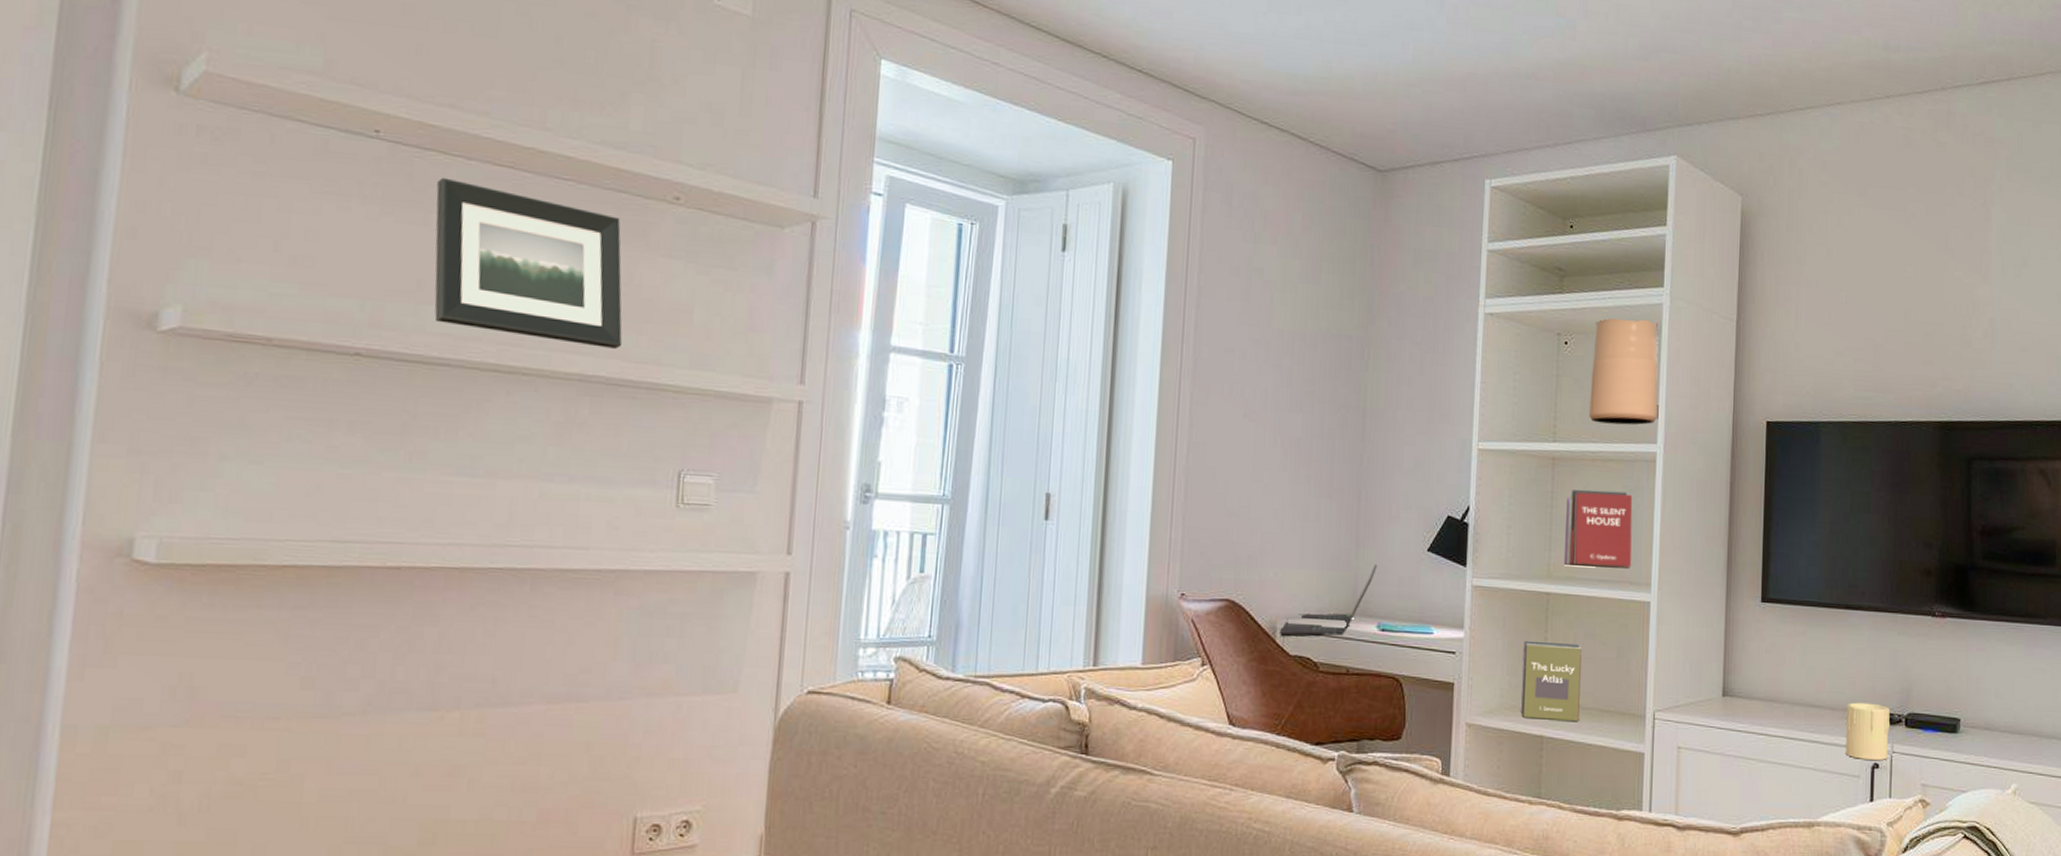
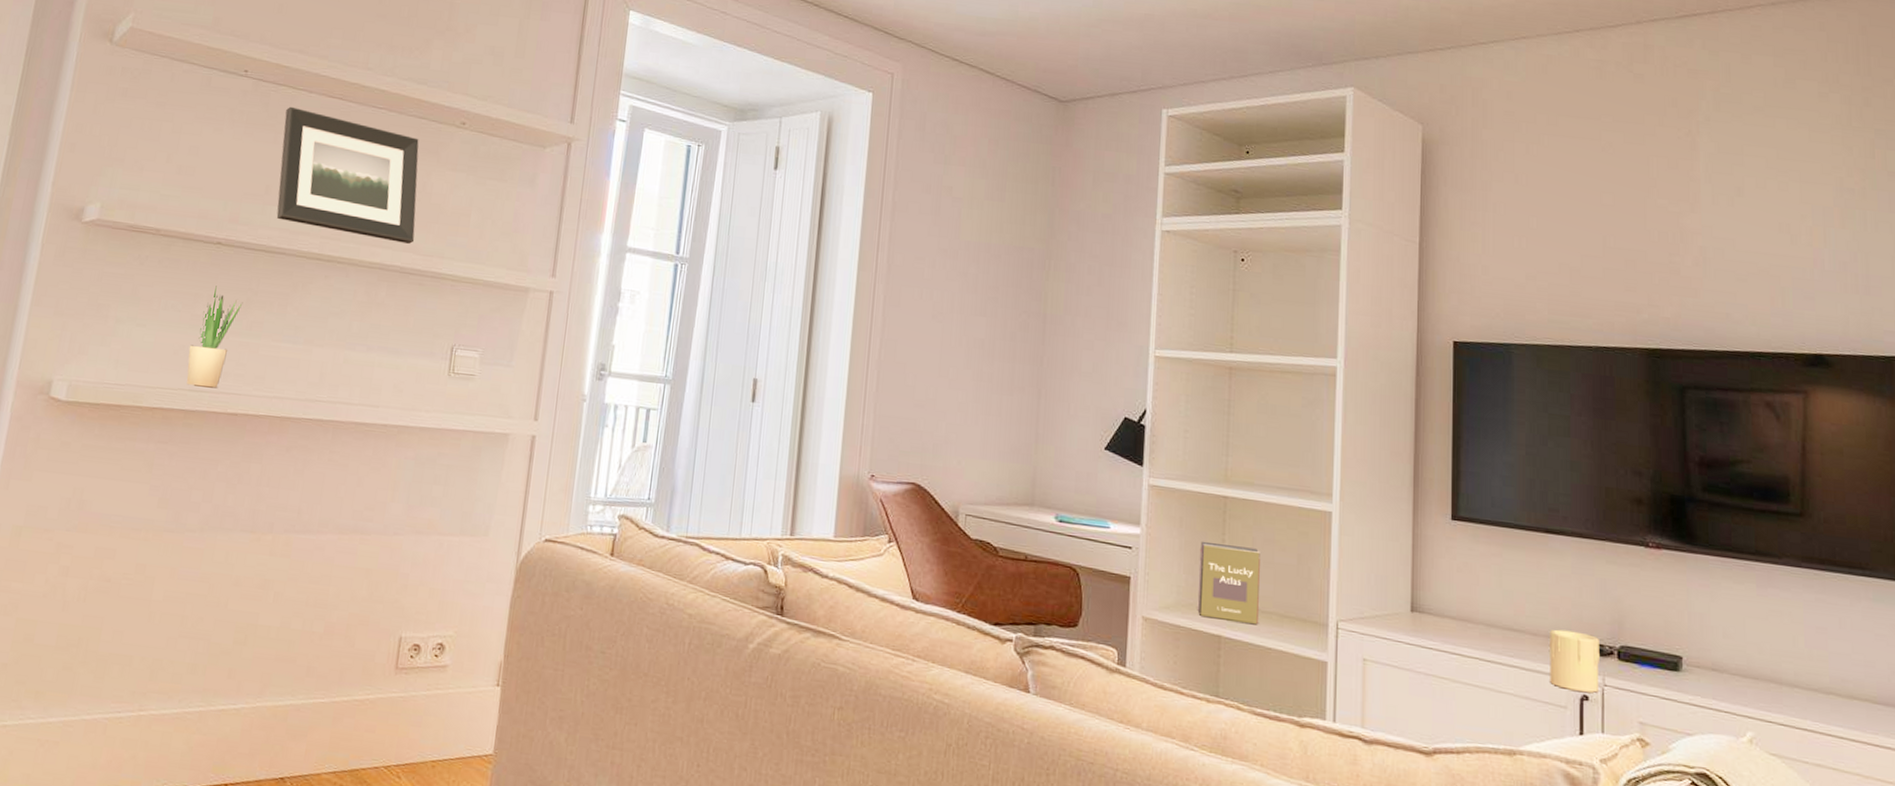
potted plant: none [326,408,398,537] -> present [186,286,243,389]
laptop: present [1279,564,1377,637] -> none [961,458,1055,524]
books: present [1564,490,1633,569] -> none [1242,399,1312,478]
vase: present [1589,319,1658,426] -> none [1267,238,1338,340]

